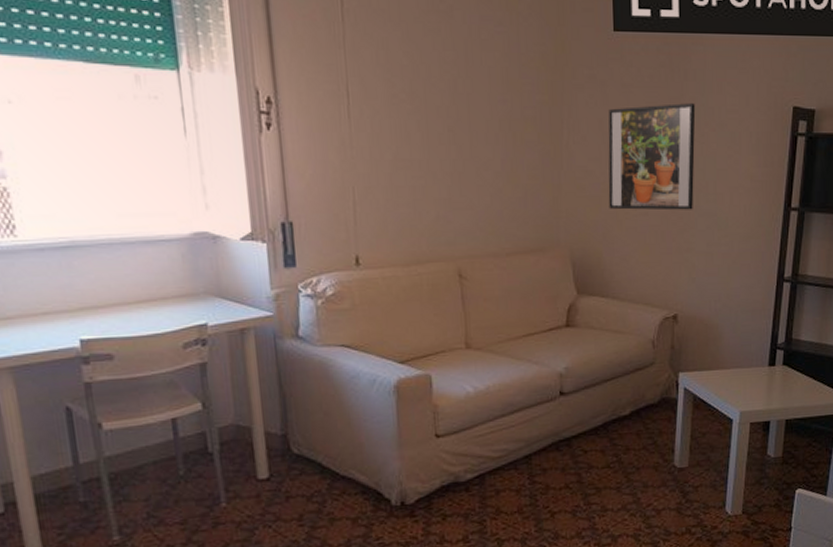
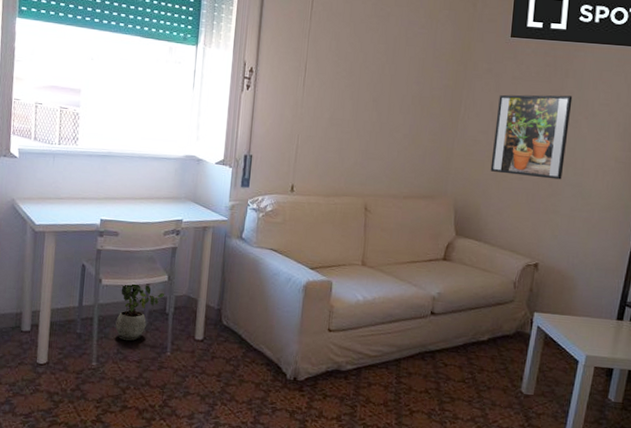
potted plant: none [132,420,203,500] -> present [115,283,165,341]

